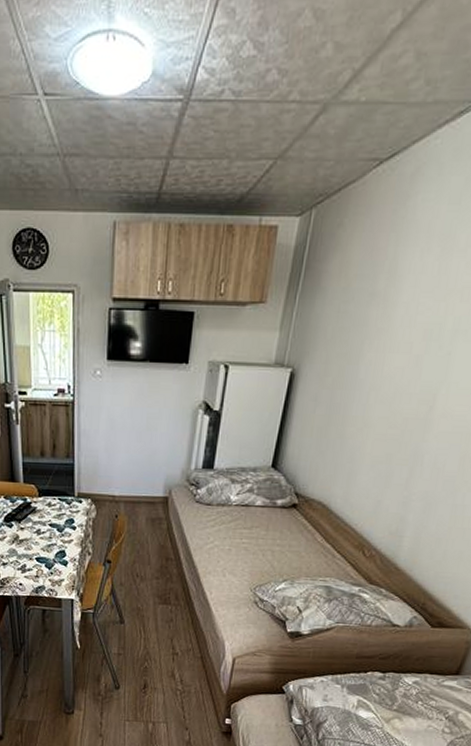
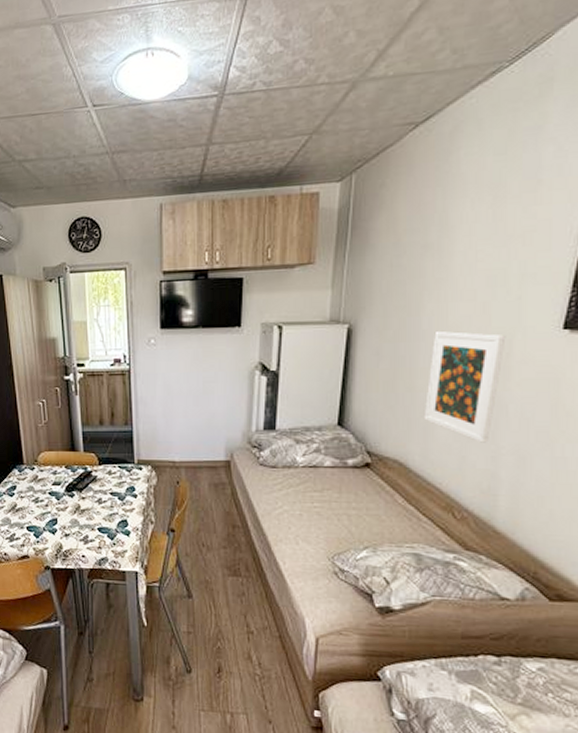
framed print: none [349,380,432,489] -> present [423,330,506,443]

